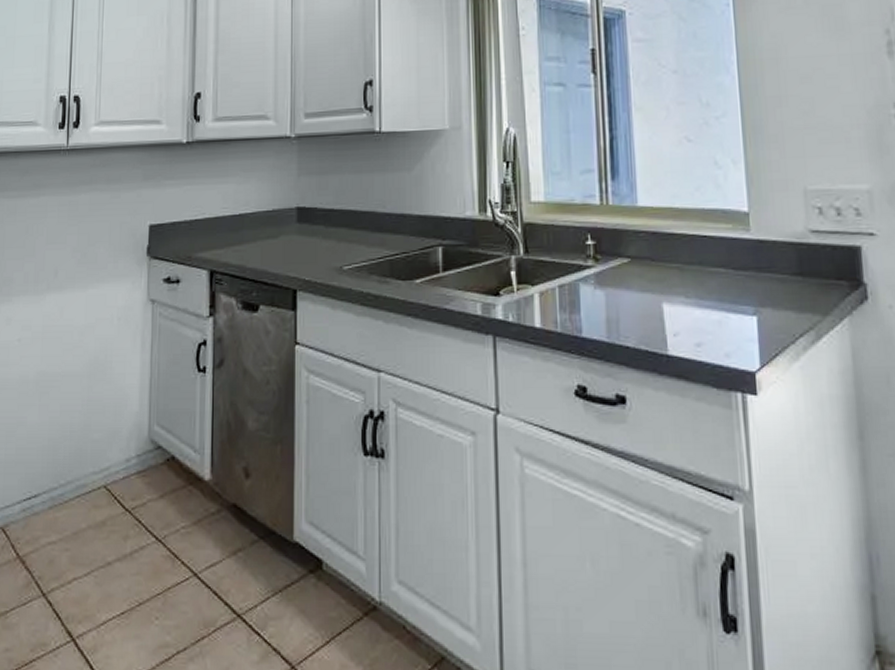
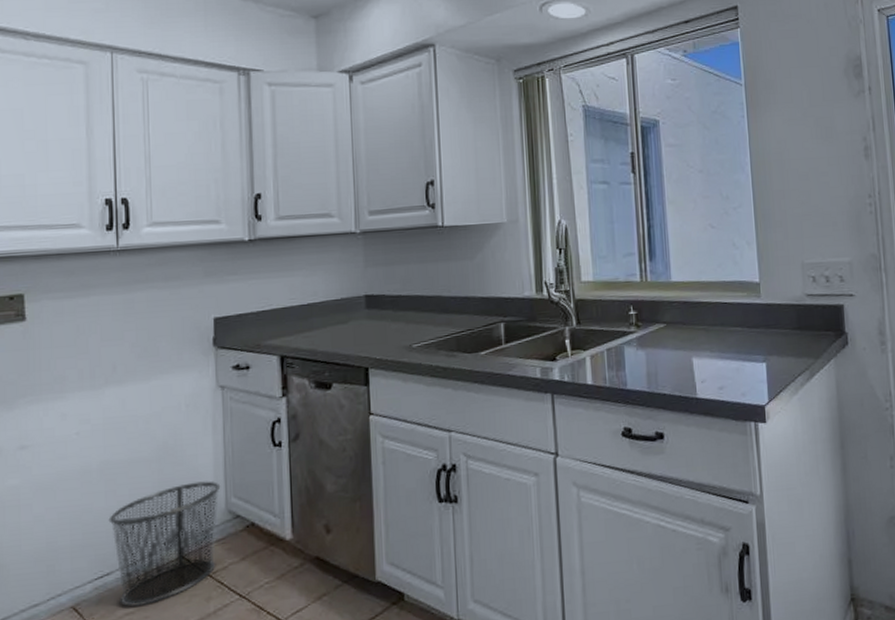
trash can: none [40,404,145,537] -> present [108,480,221,607]

